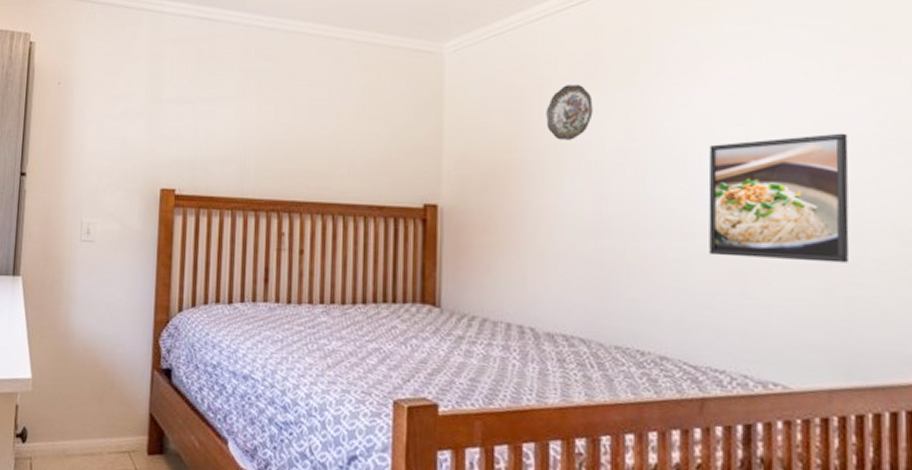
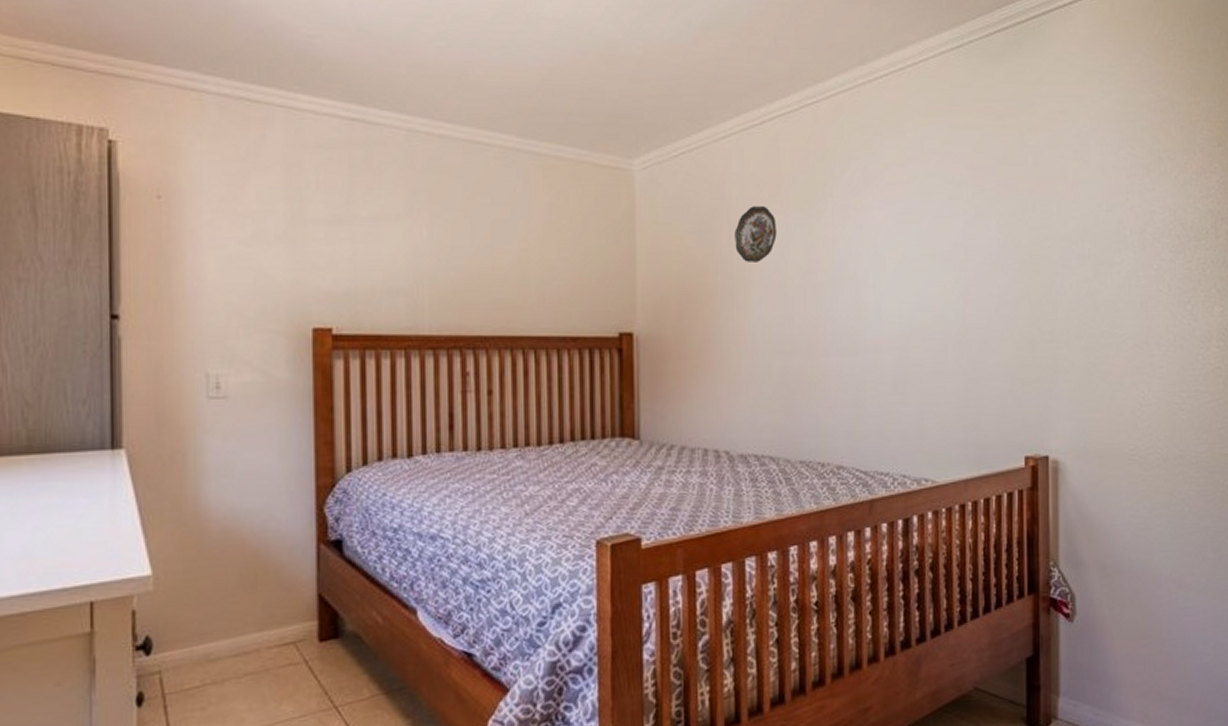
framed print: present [708,133,850,263] -> none [874,252,980,369]

